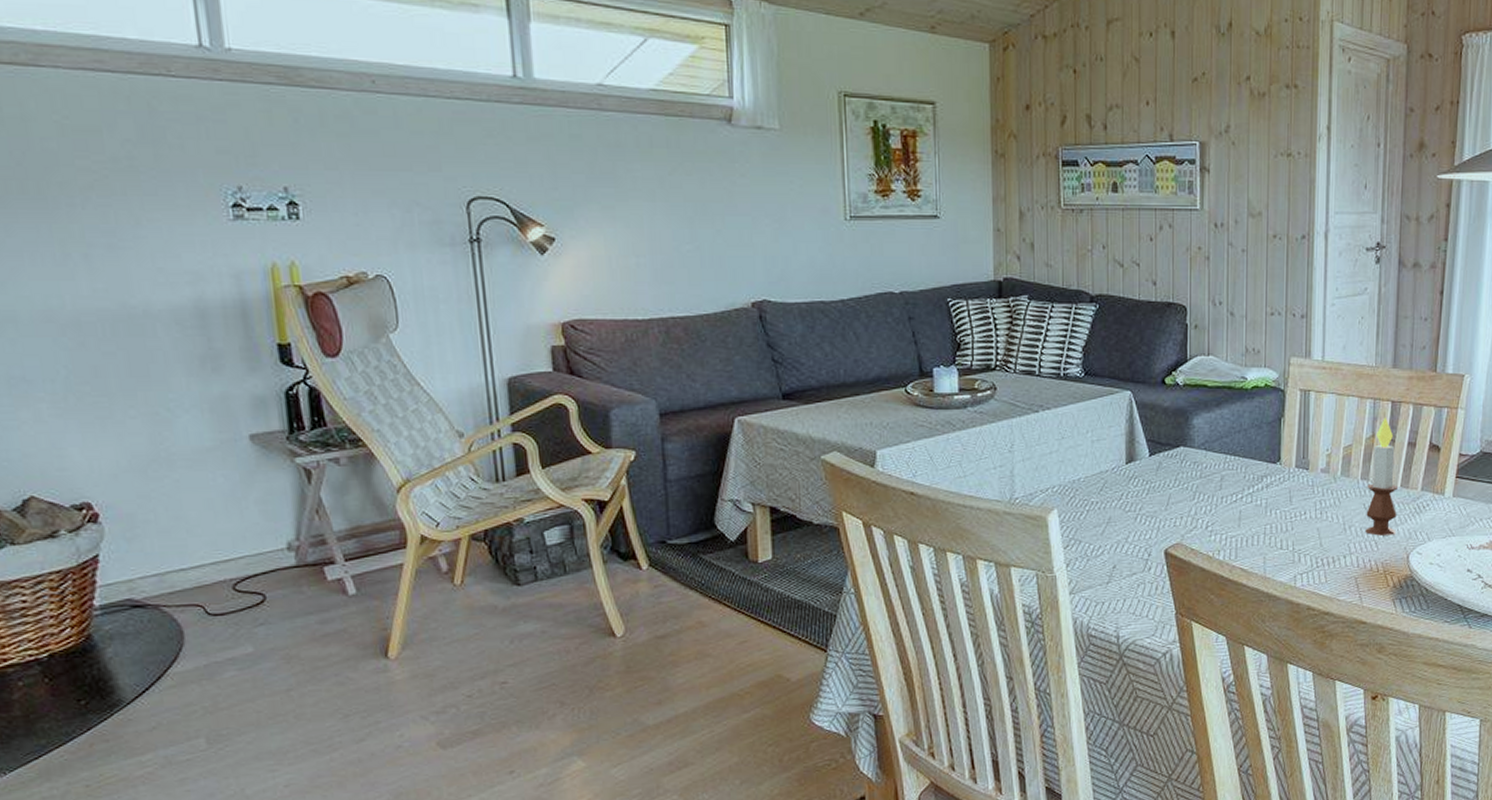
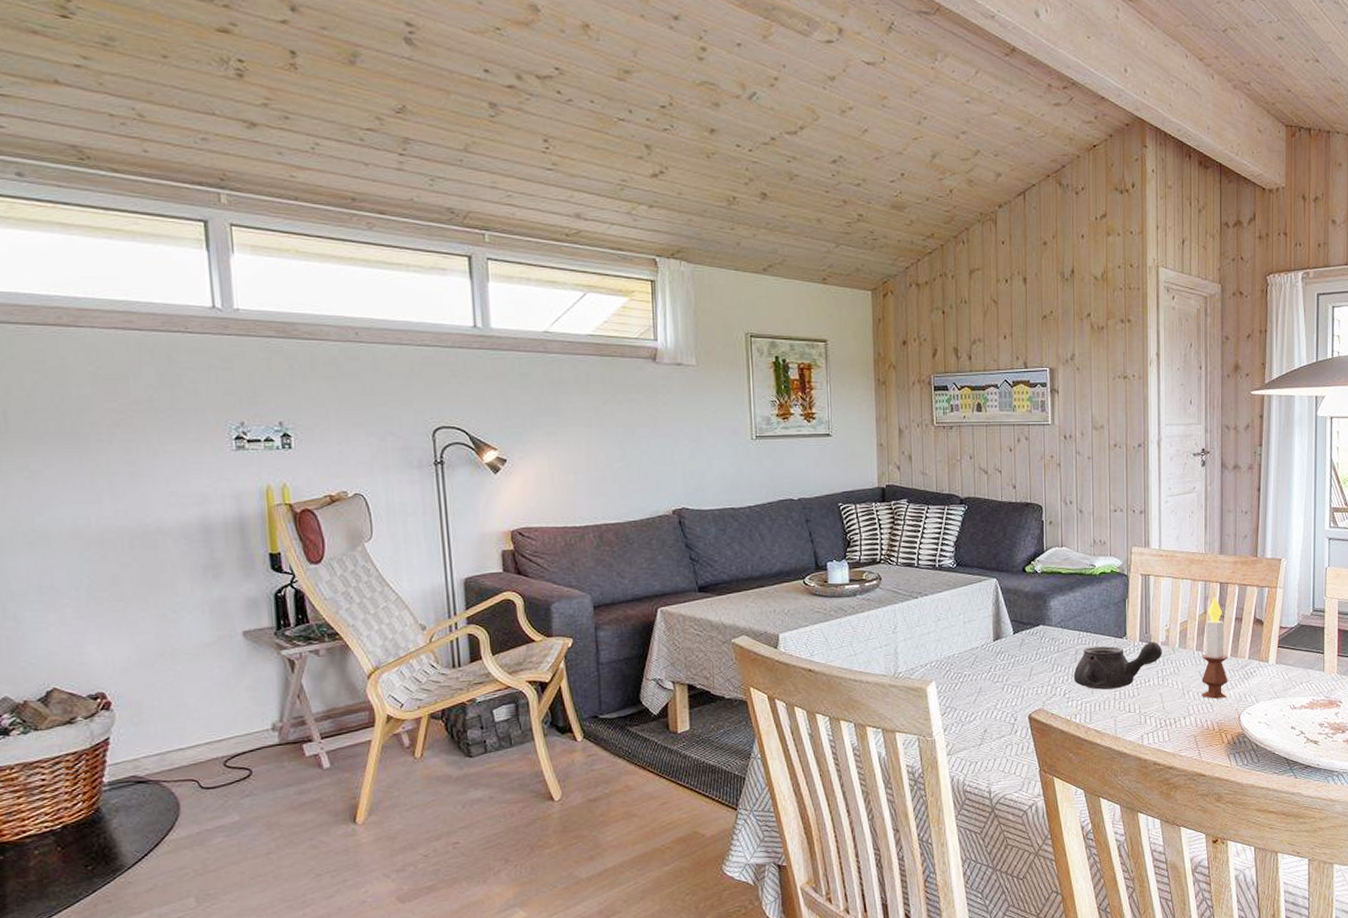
teapot: none [1217,468,1321,523] -> present [1073,642,1162,690]

